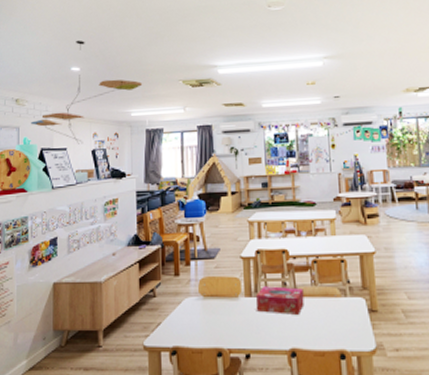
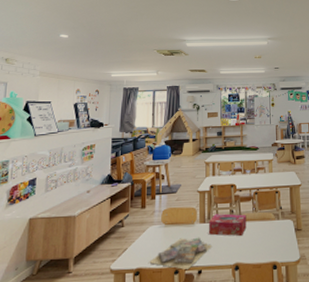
ceiling mobile: present [31,40,143,144] -> none [19,12,123,99]
video game cases: none [187,313,261,353] -> present [149,237,212,271]

